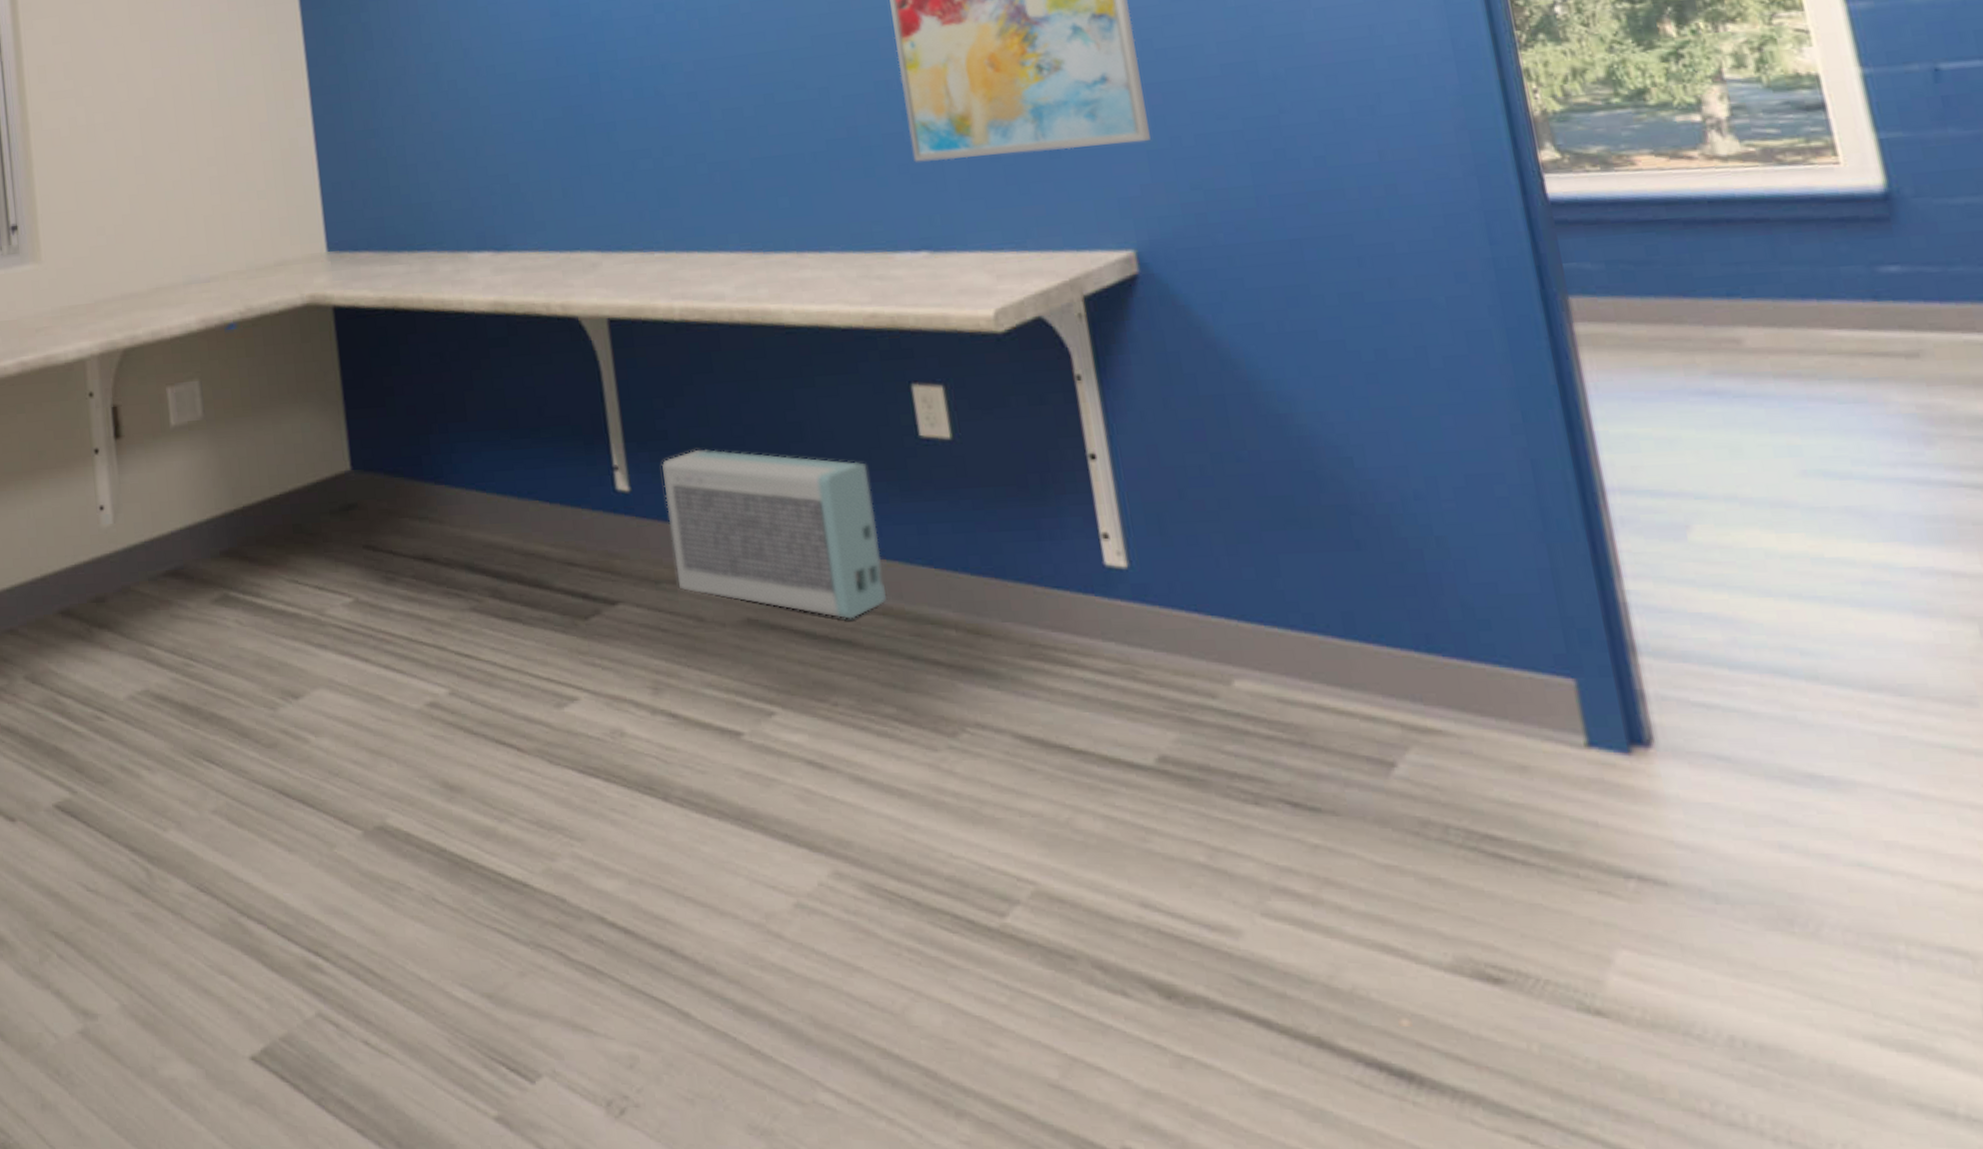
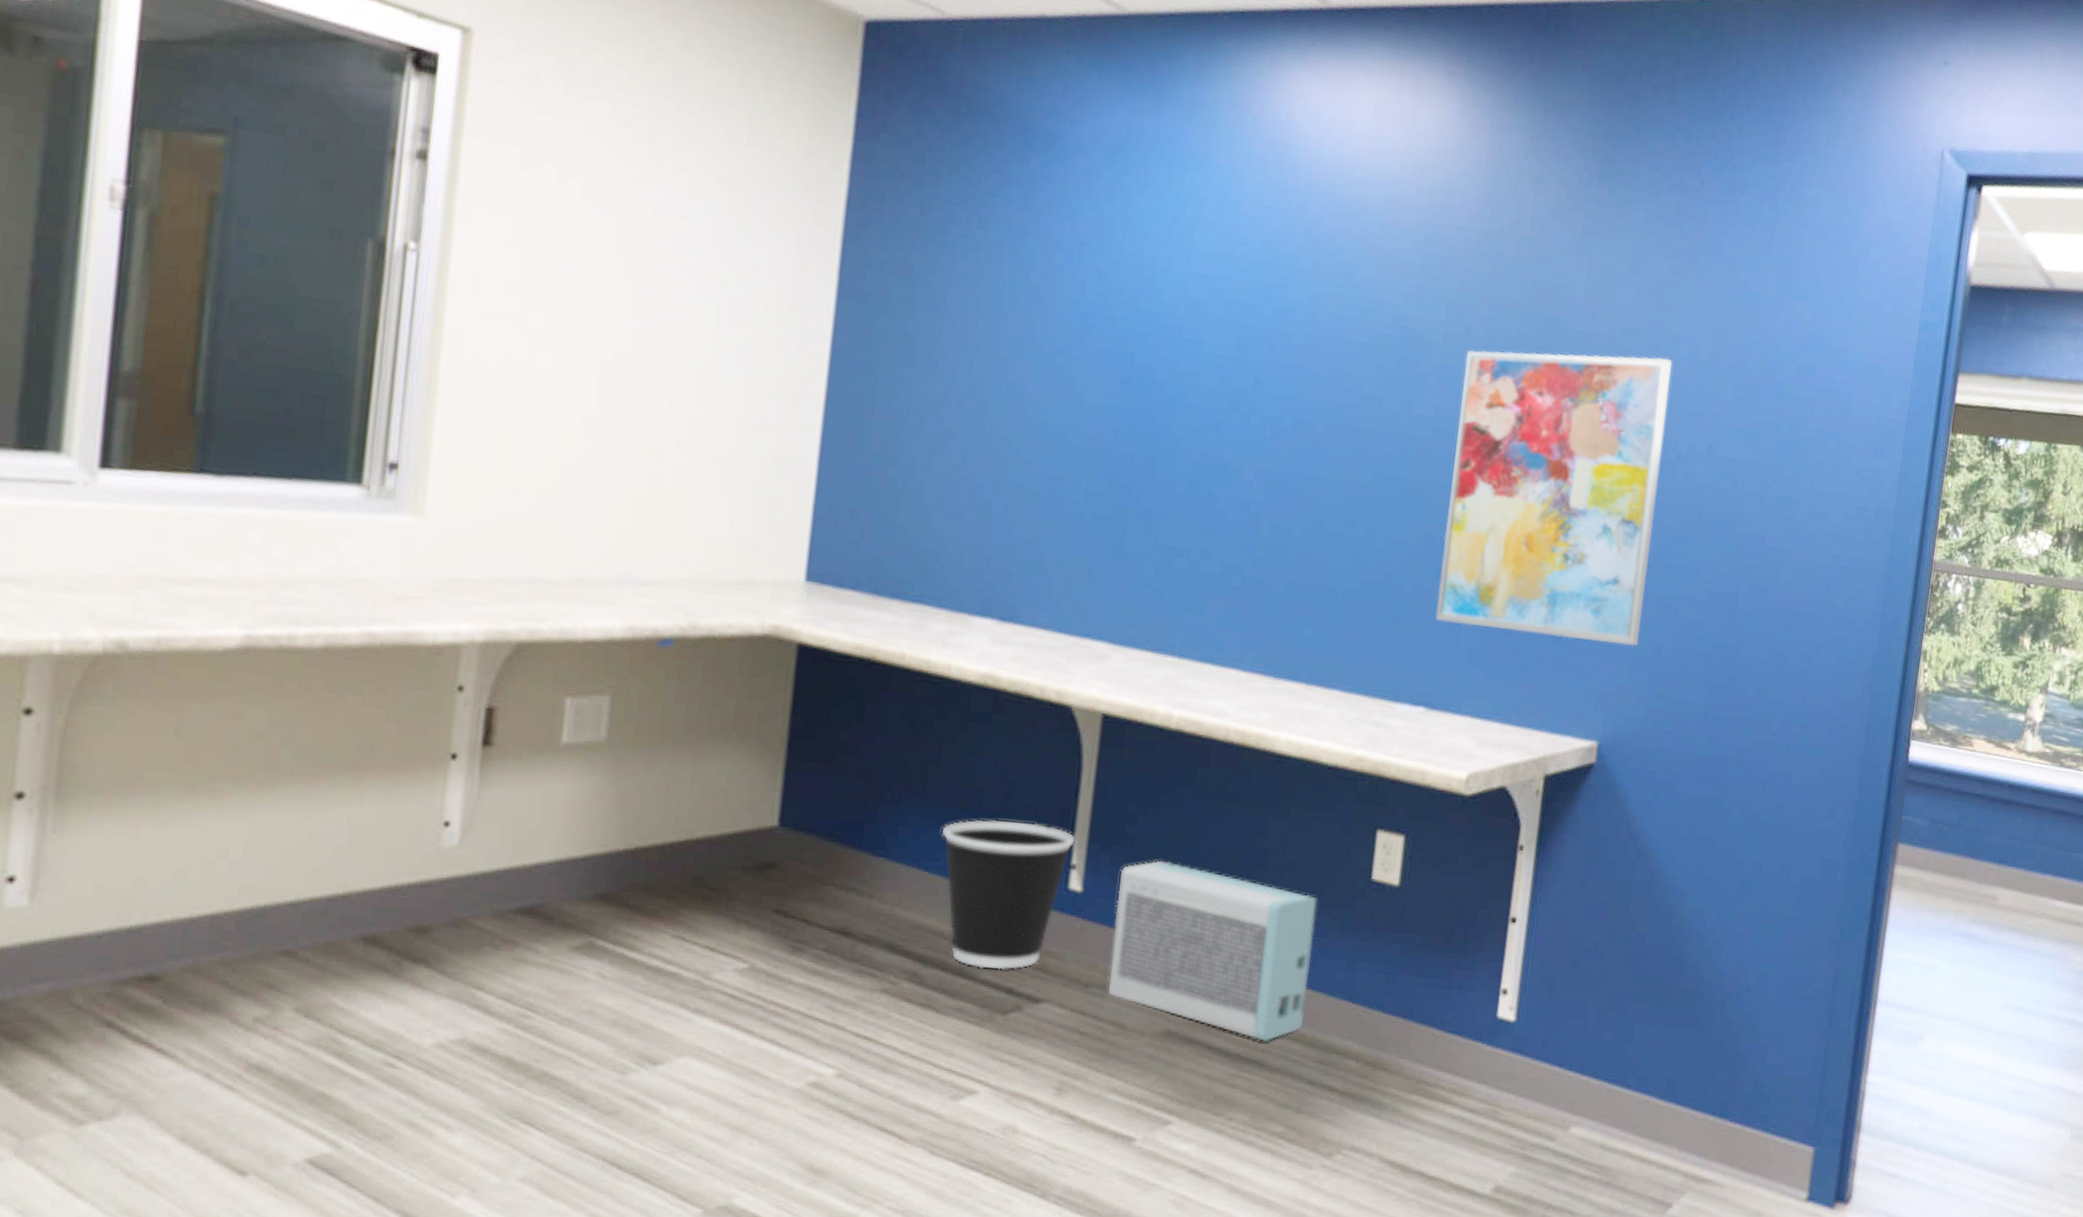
wastebasket: none [490,432,612,578] -> present [942,819,1075,970]

